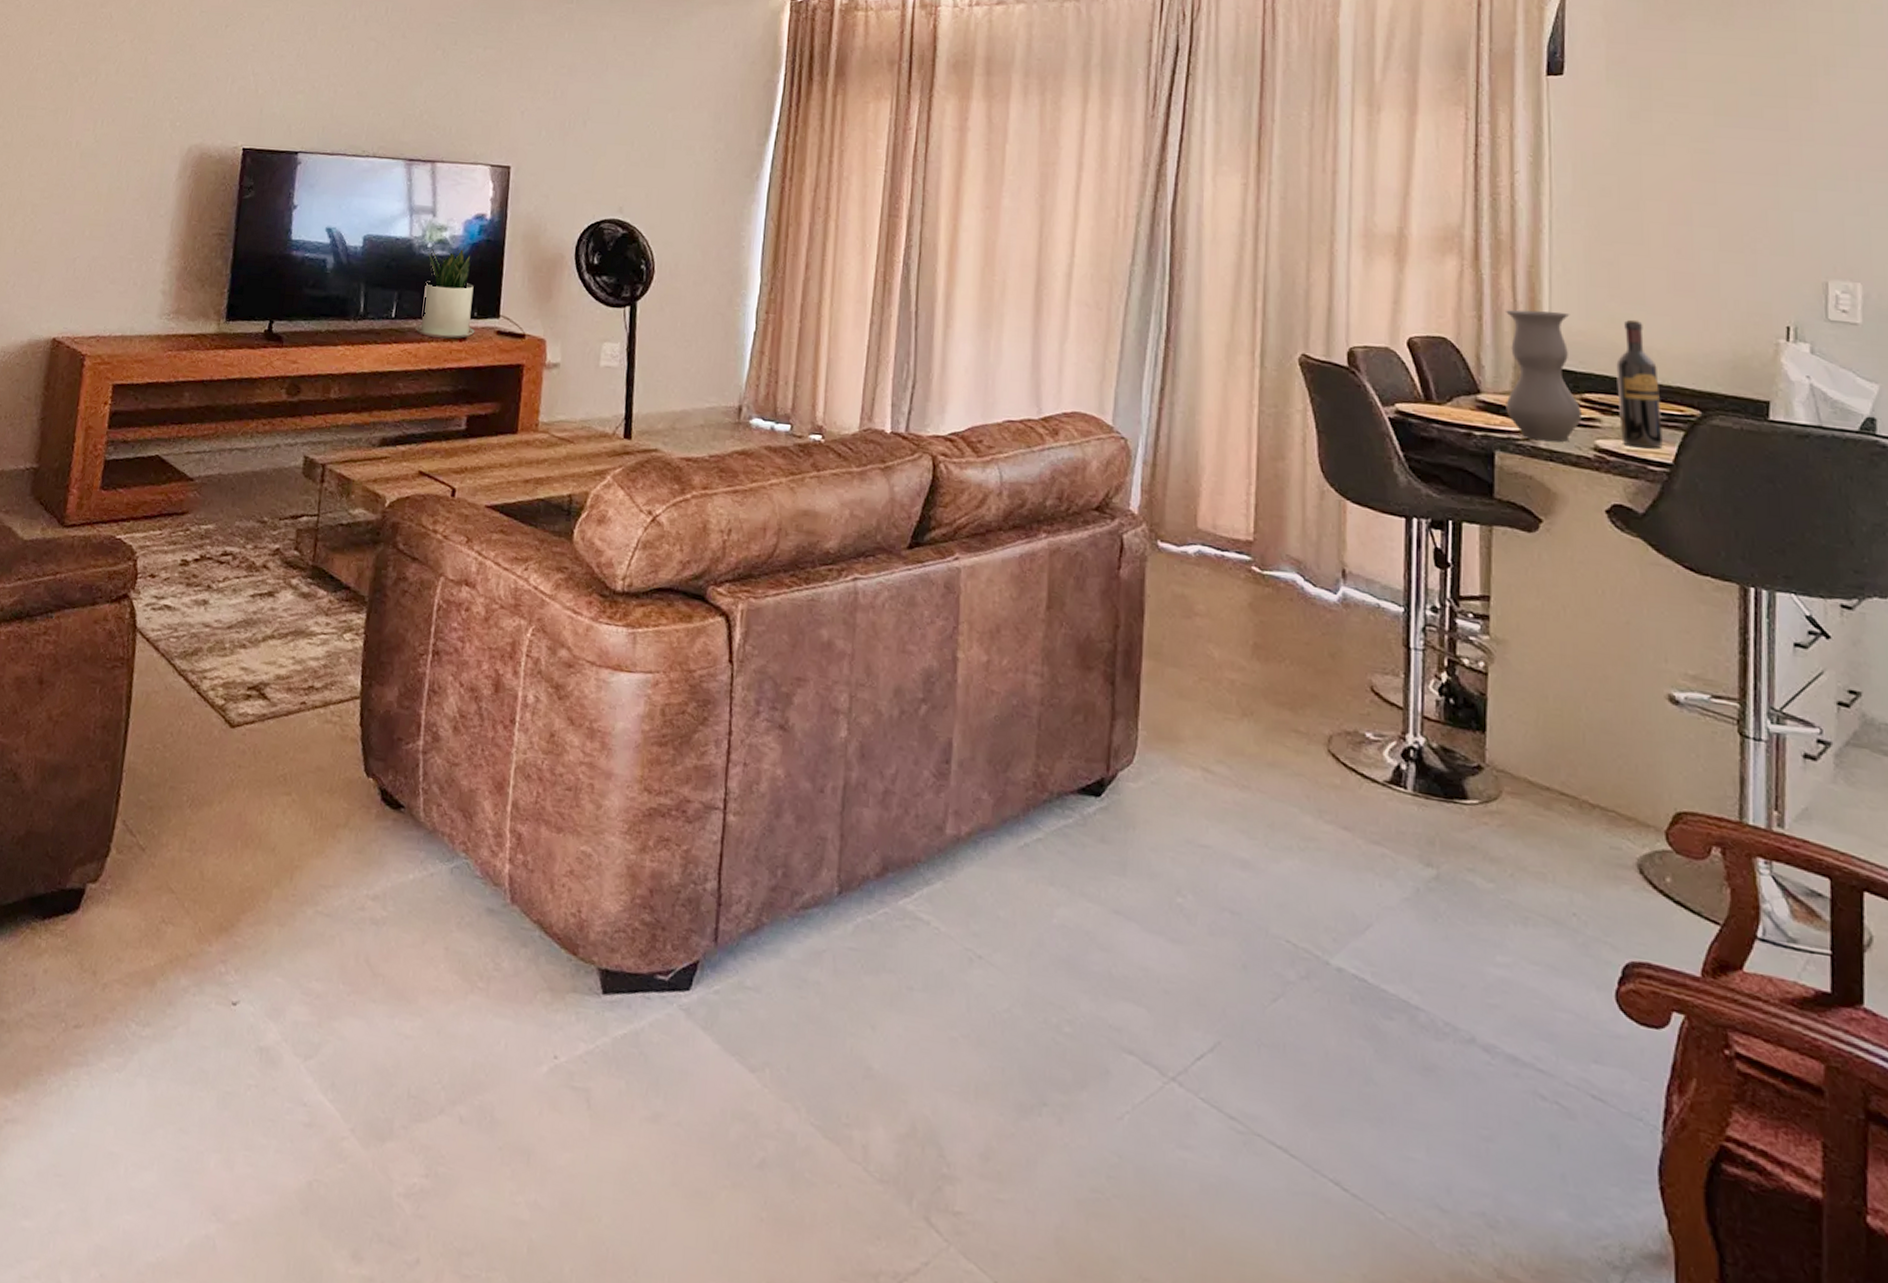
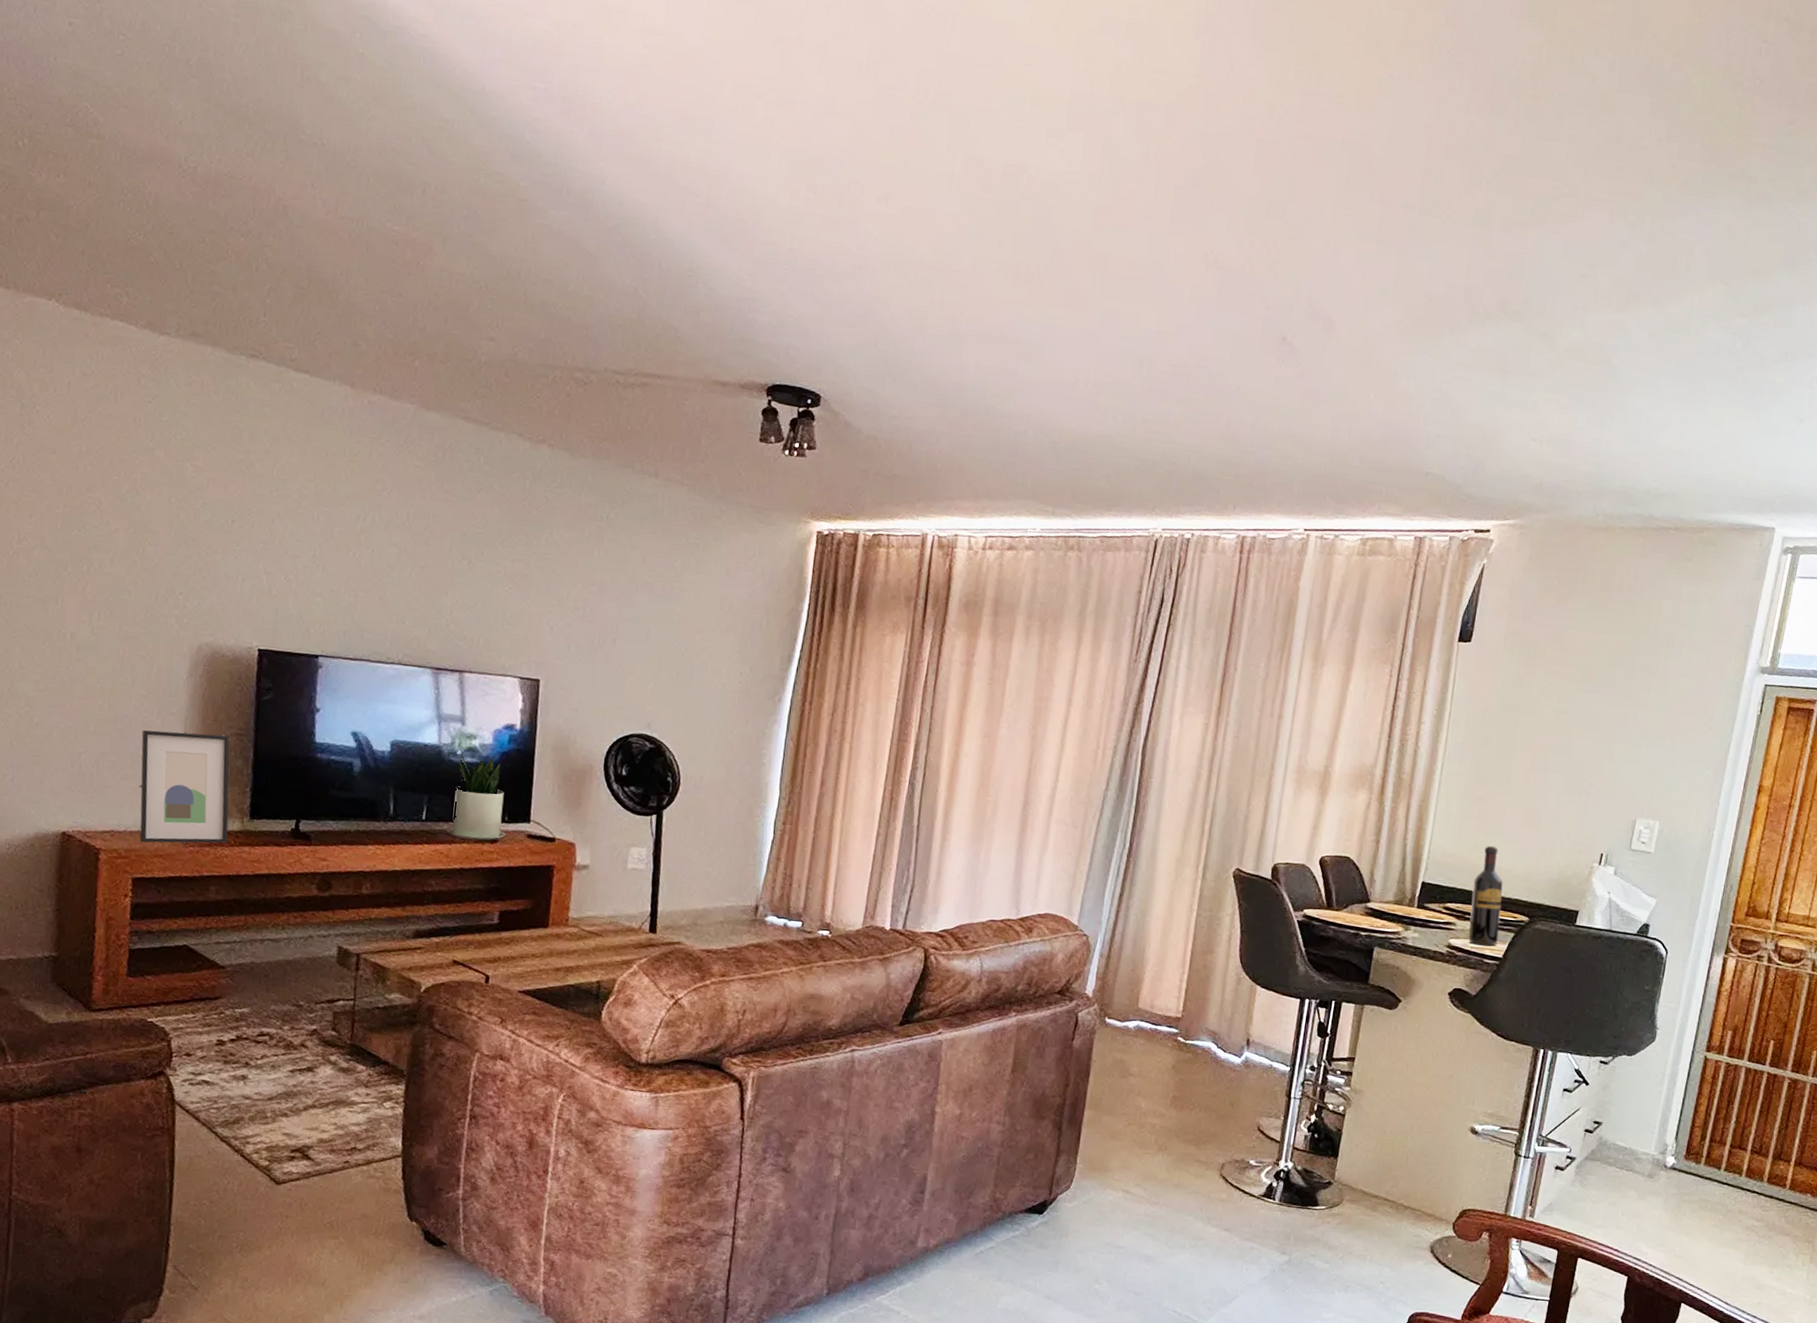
picture frame: none [123,233,212,349] -> present [139,730,230,845]
vase: present [1504,309,1582,442] -> none [1387,835,1446,941]

